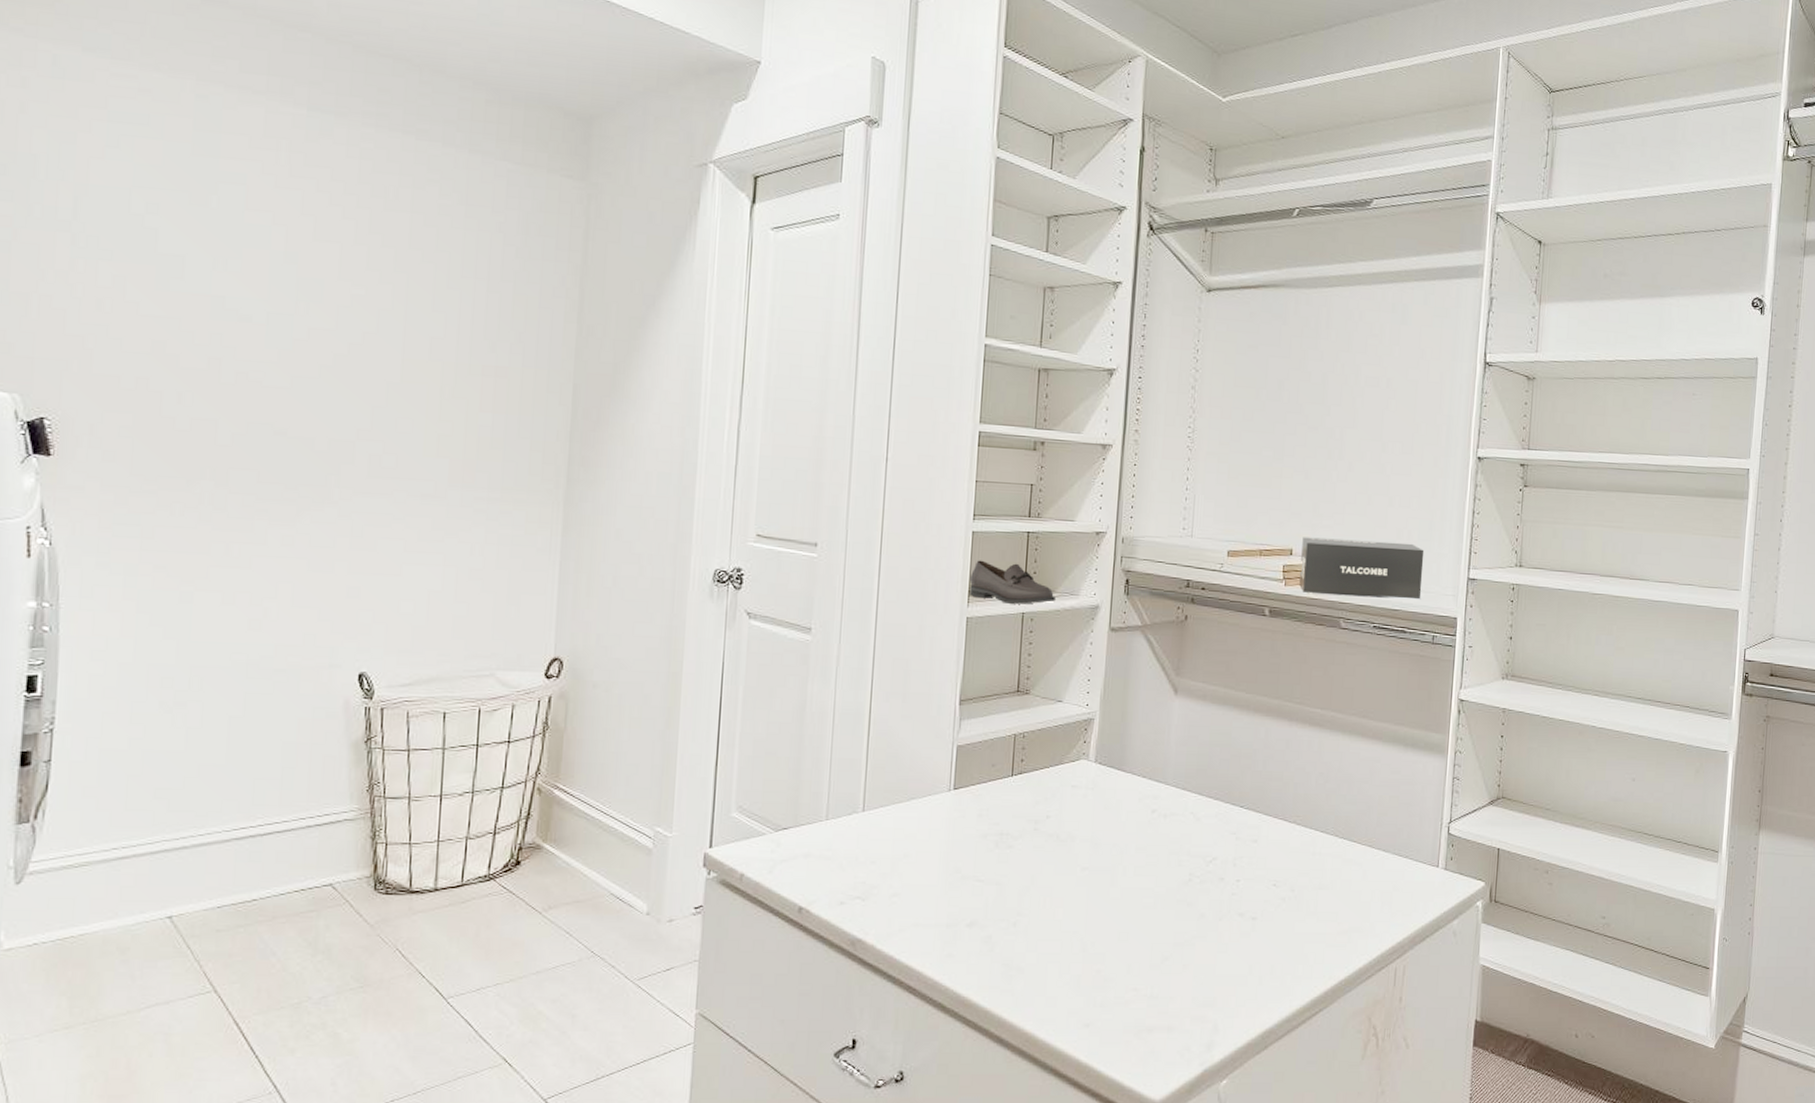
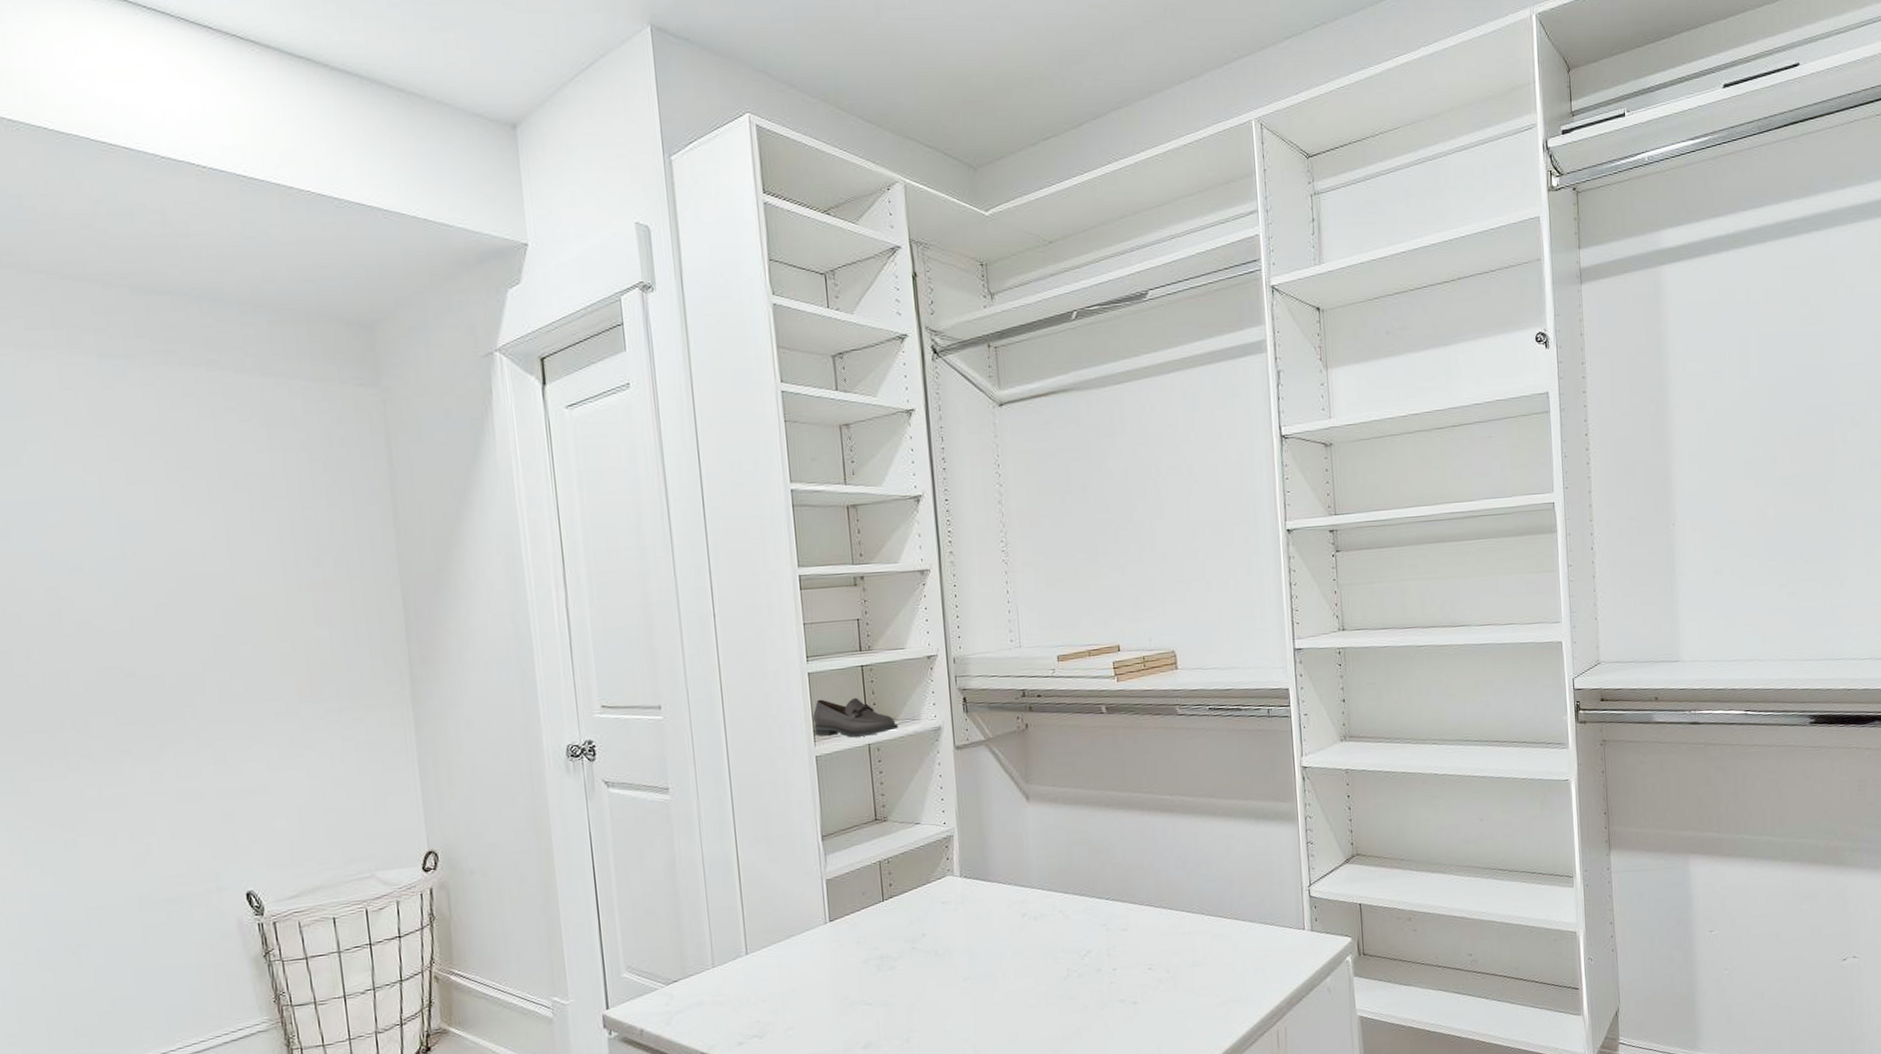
box: present [1299,537,1425,600] -> none [1128,623,1251,685]

